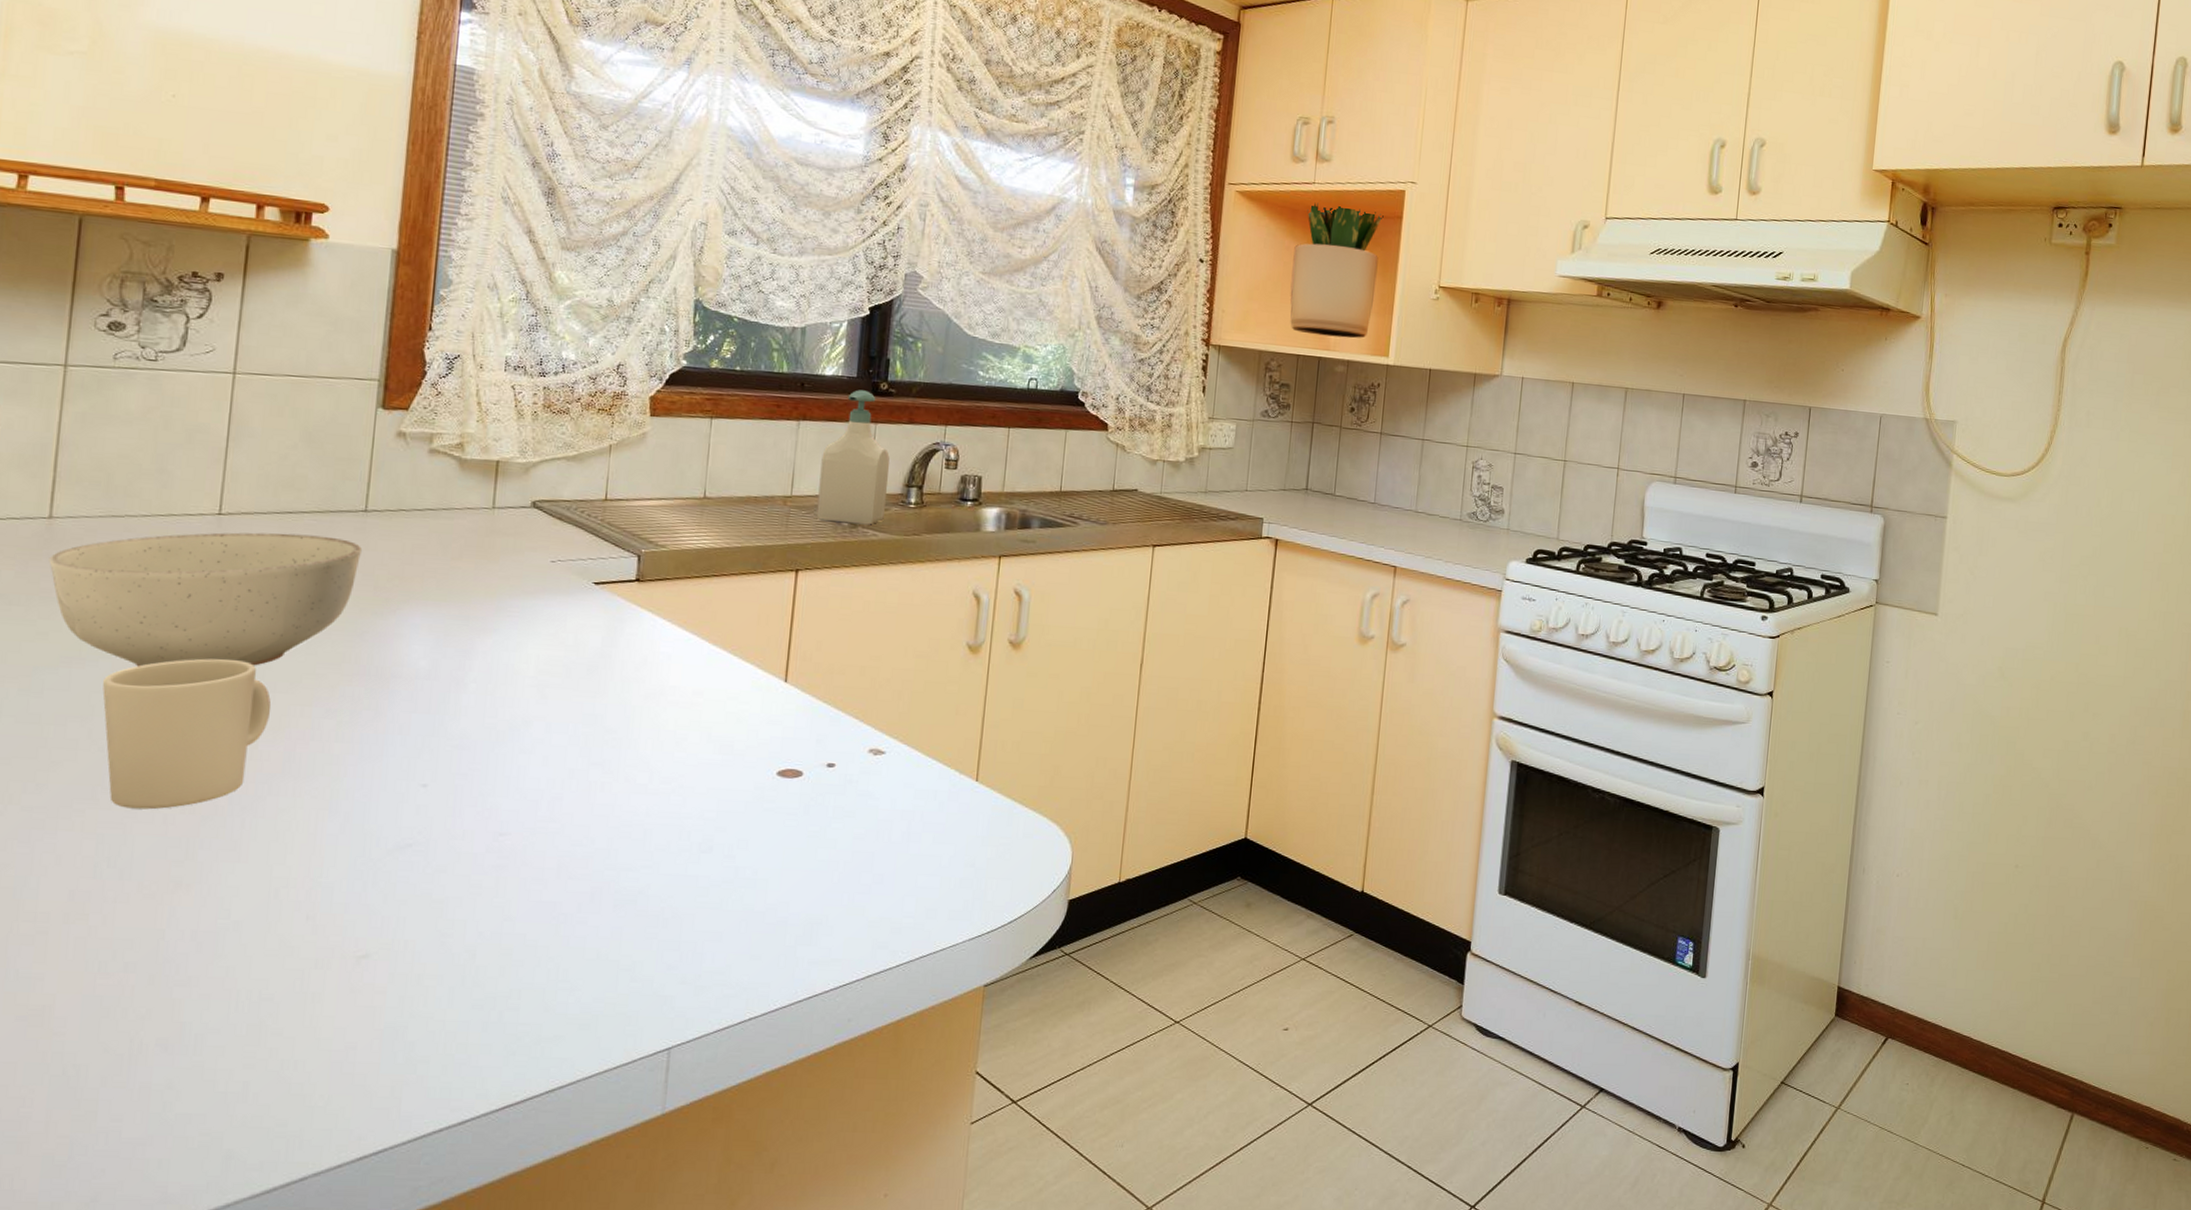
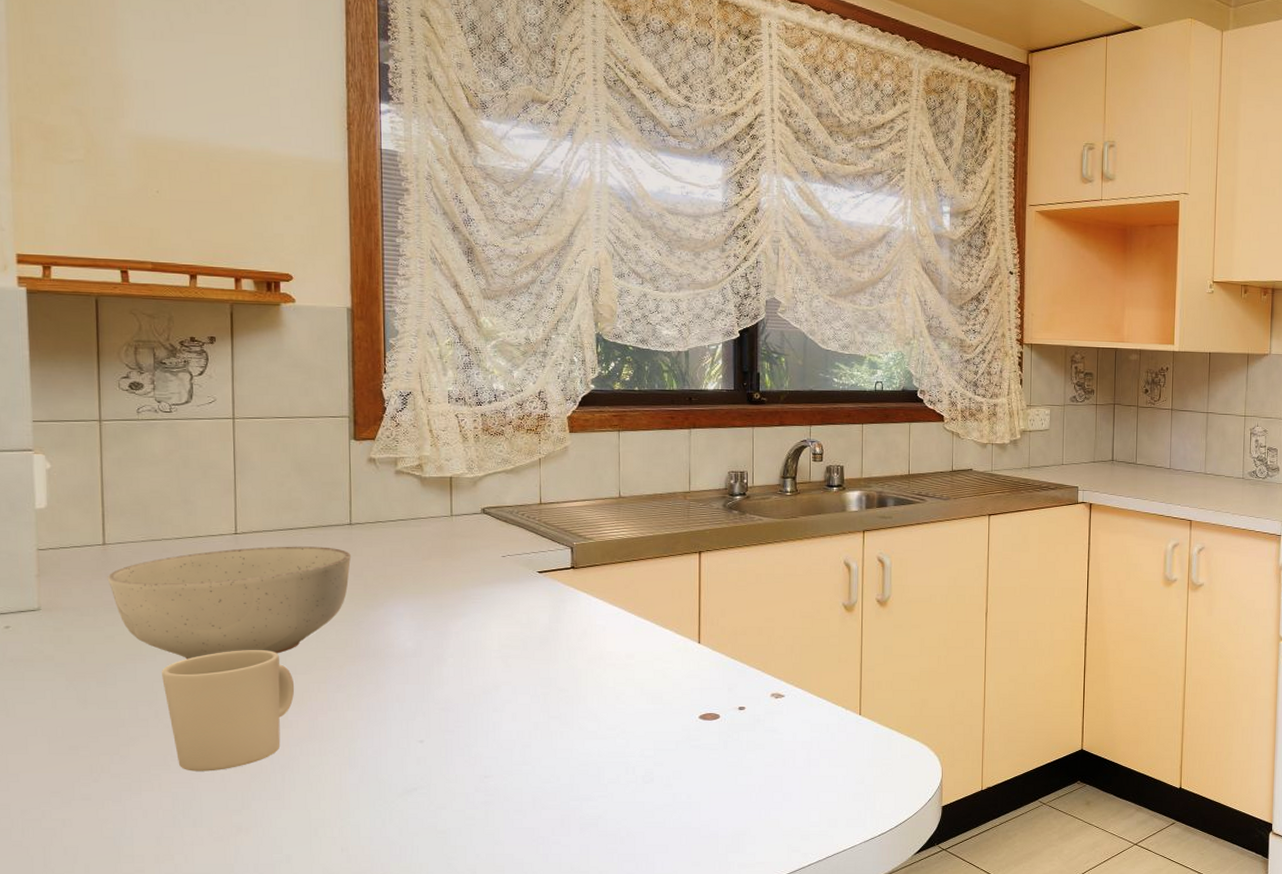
soap bottle: present [816,390,890,525] -> none [711,400,767,512]
planter: present [1290,202,1384,339] -> none [1088,216,1162,331]

